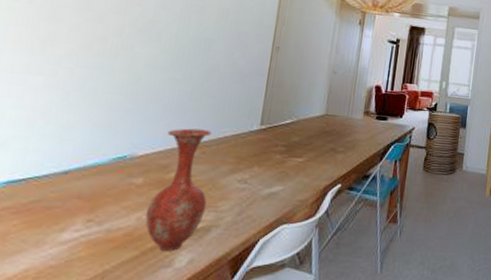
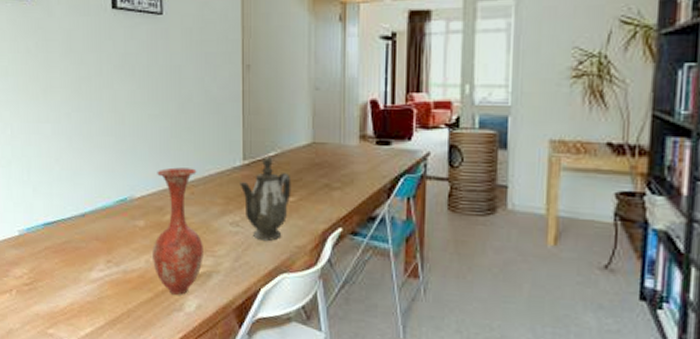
teapot: none [253,122,303,196] -> present [240,155,291,241]

